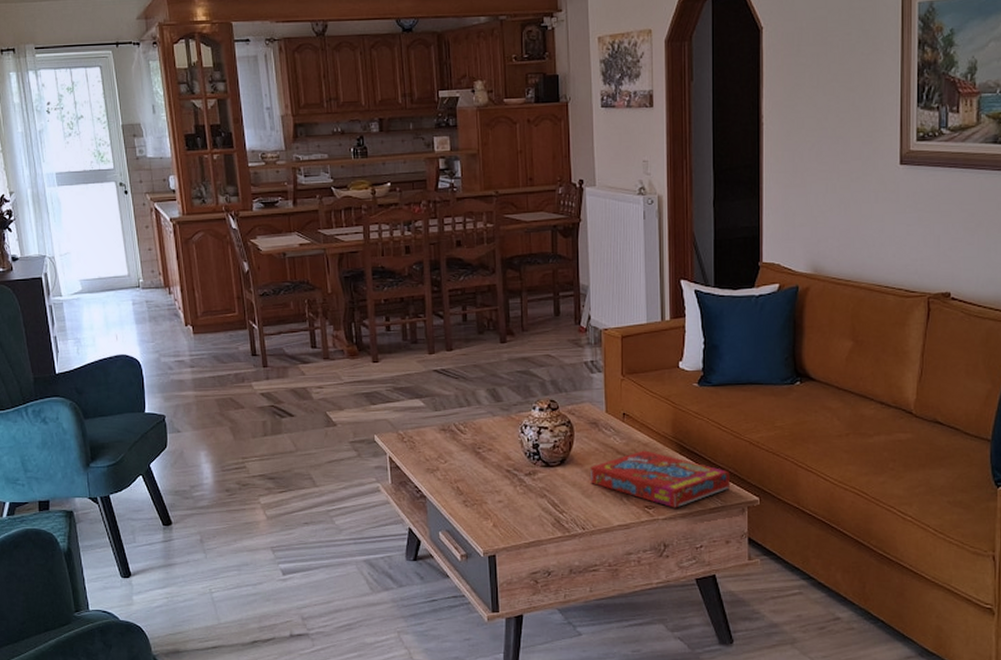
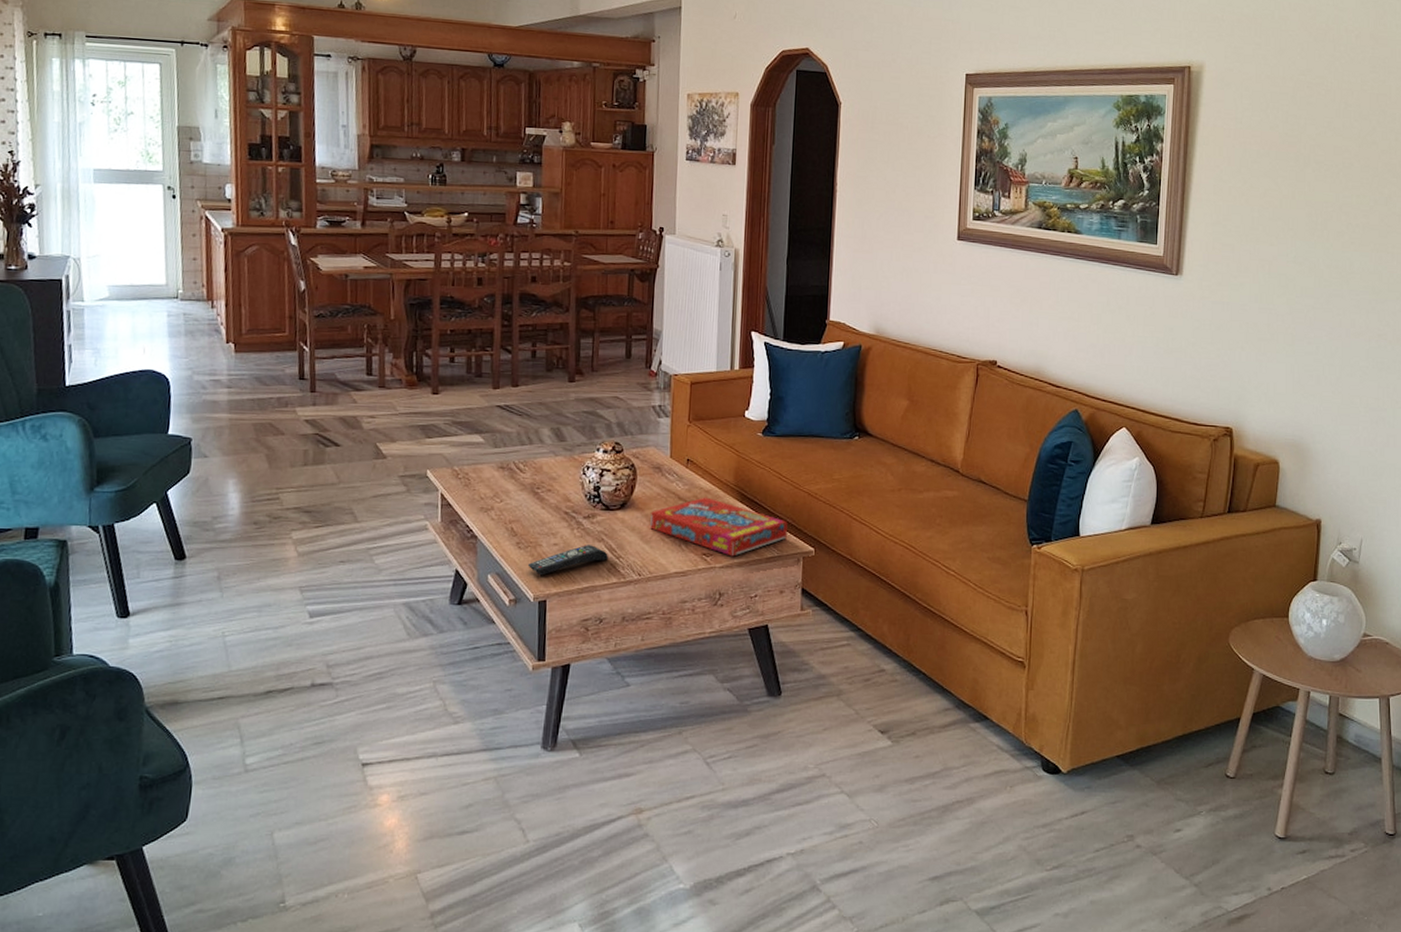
remote control: none [475,501,552,531] -> present [527,545,608,575]

